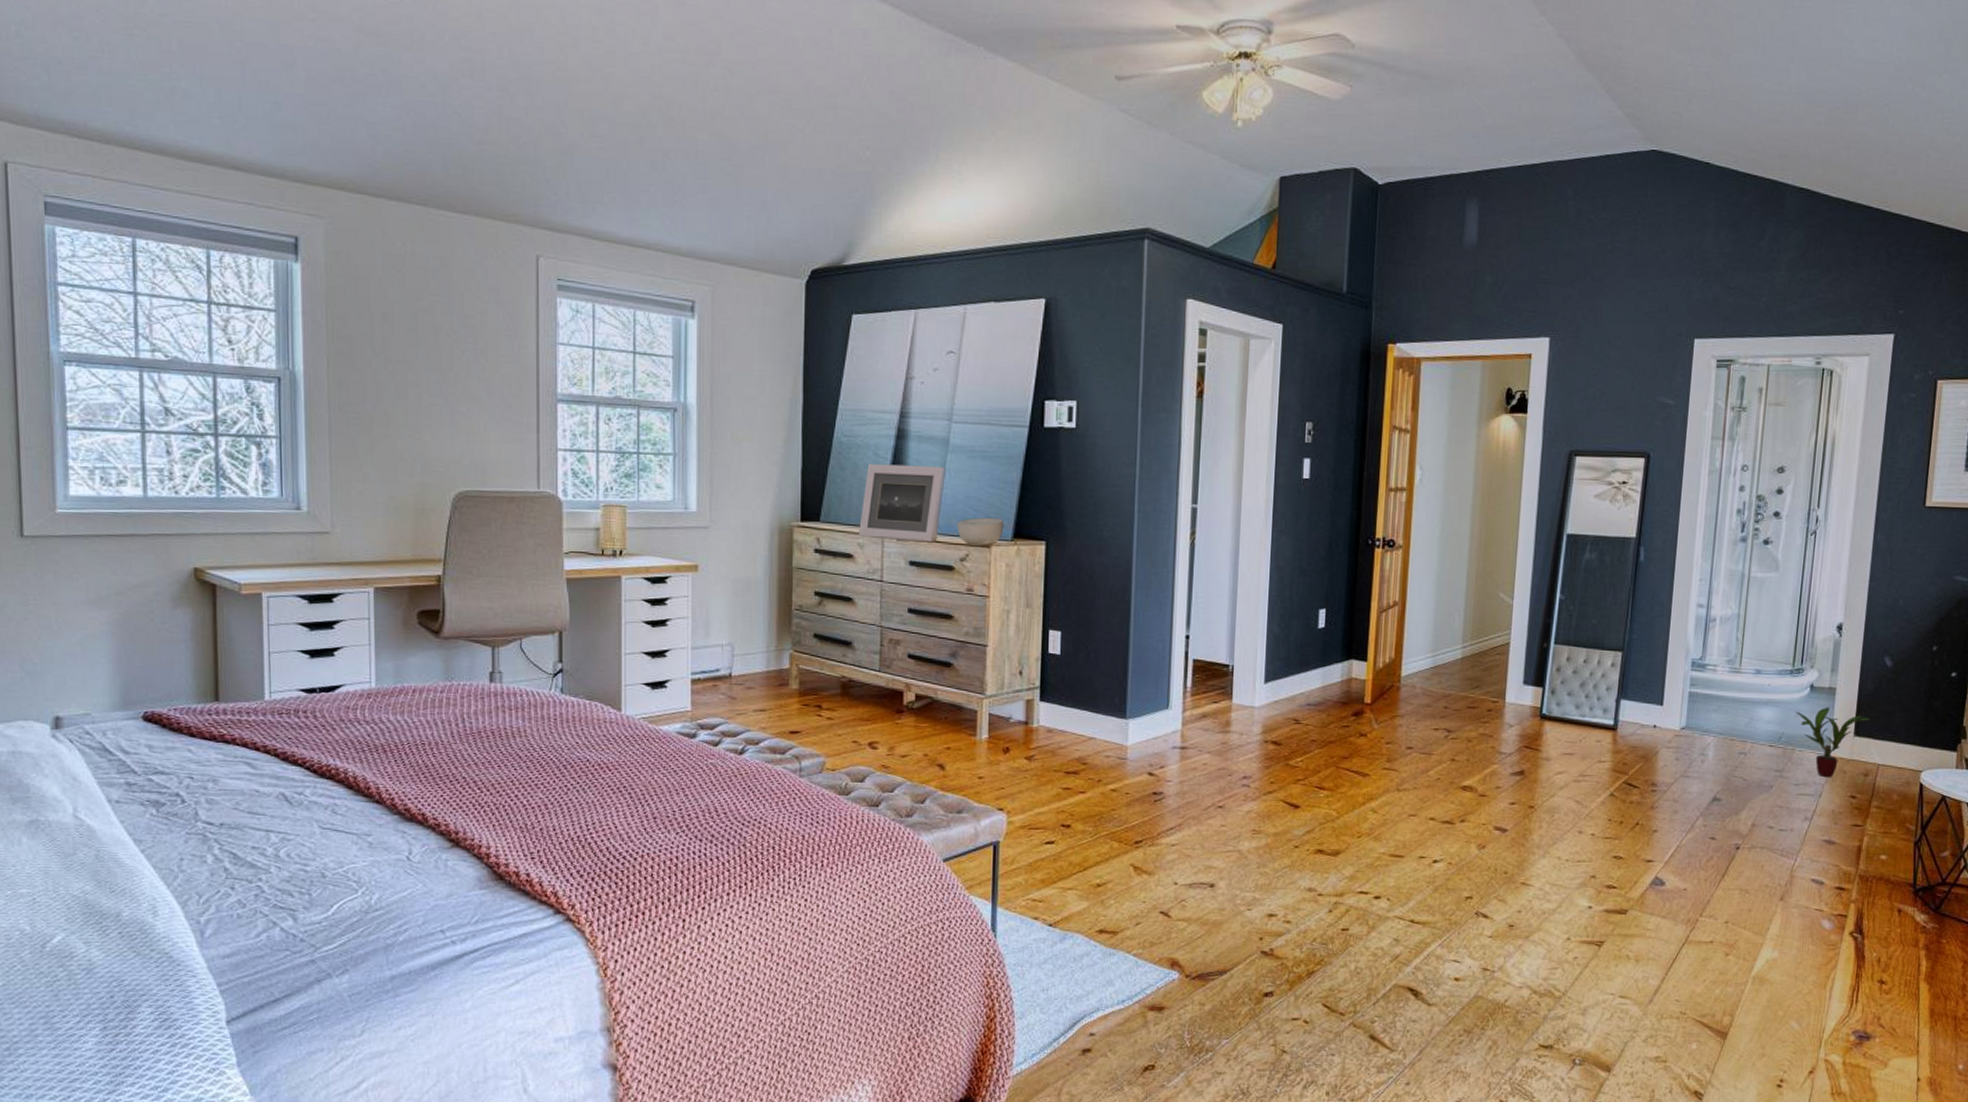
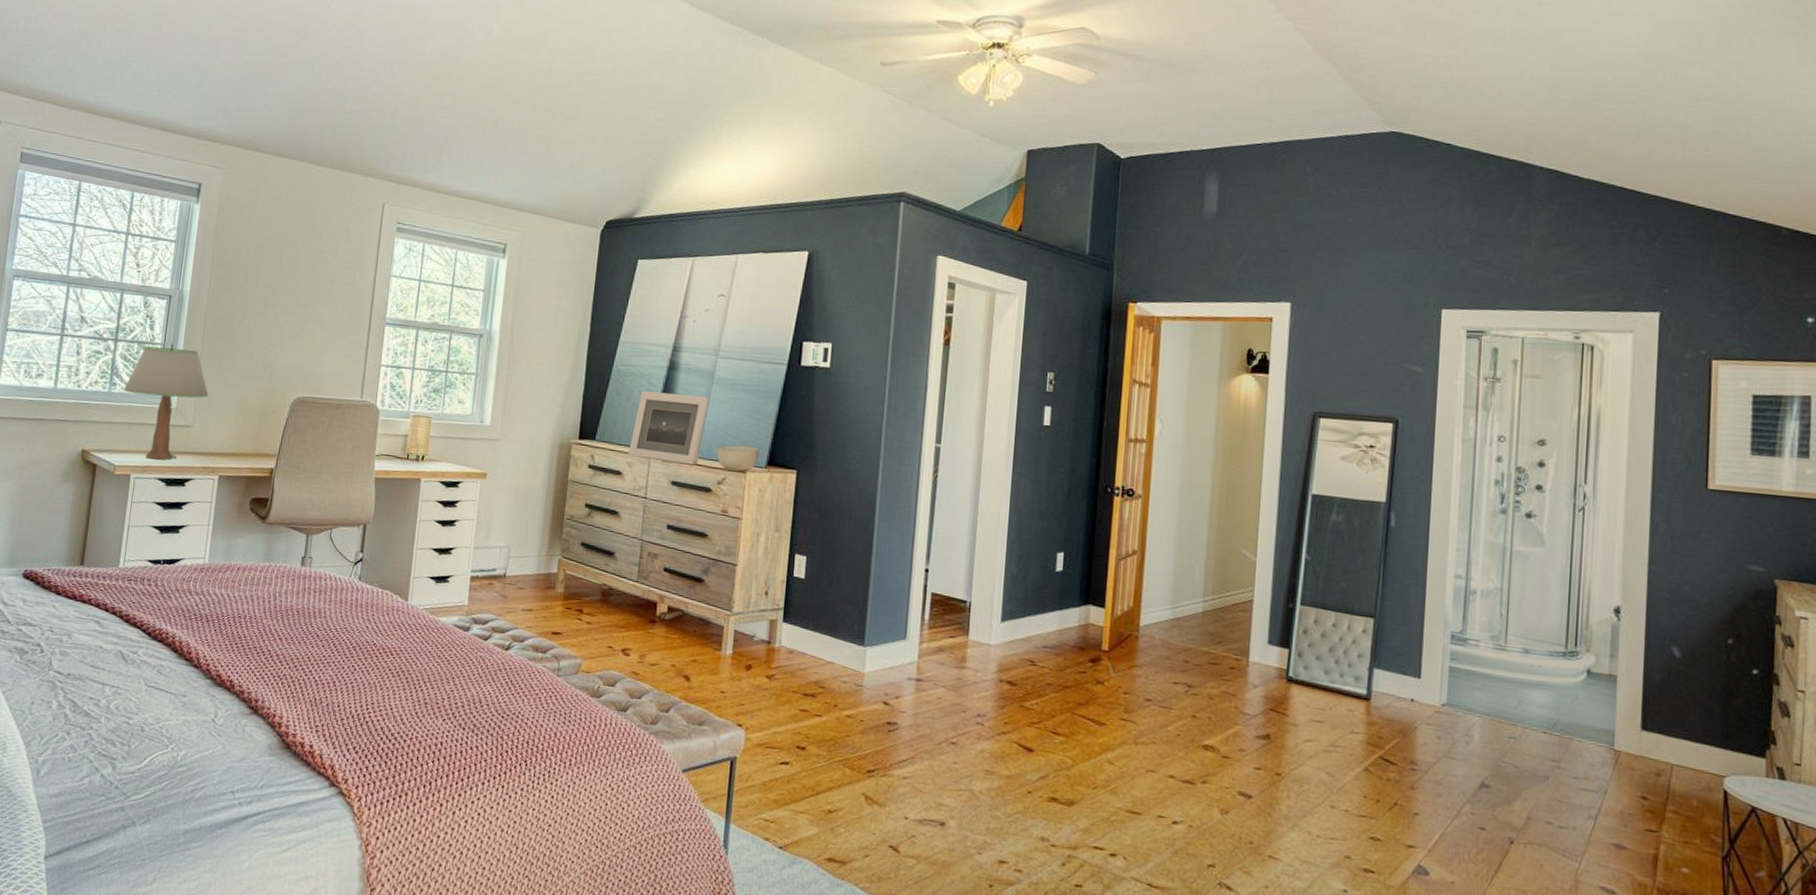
table lamp: none [234,435,347,575] -> present [122,343,209,460]
potted plant: present [1795,707,1871,777] -> none [1571,695,1660,773]

